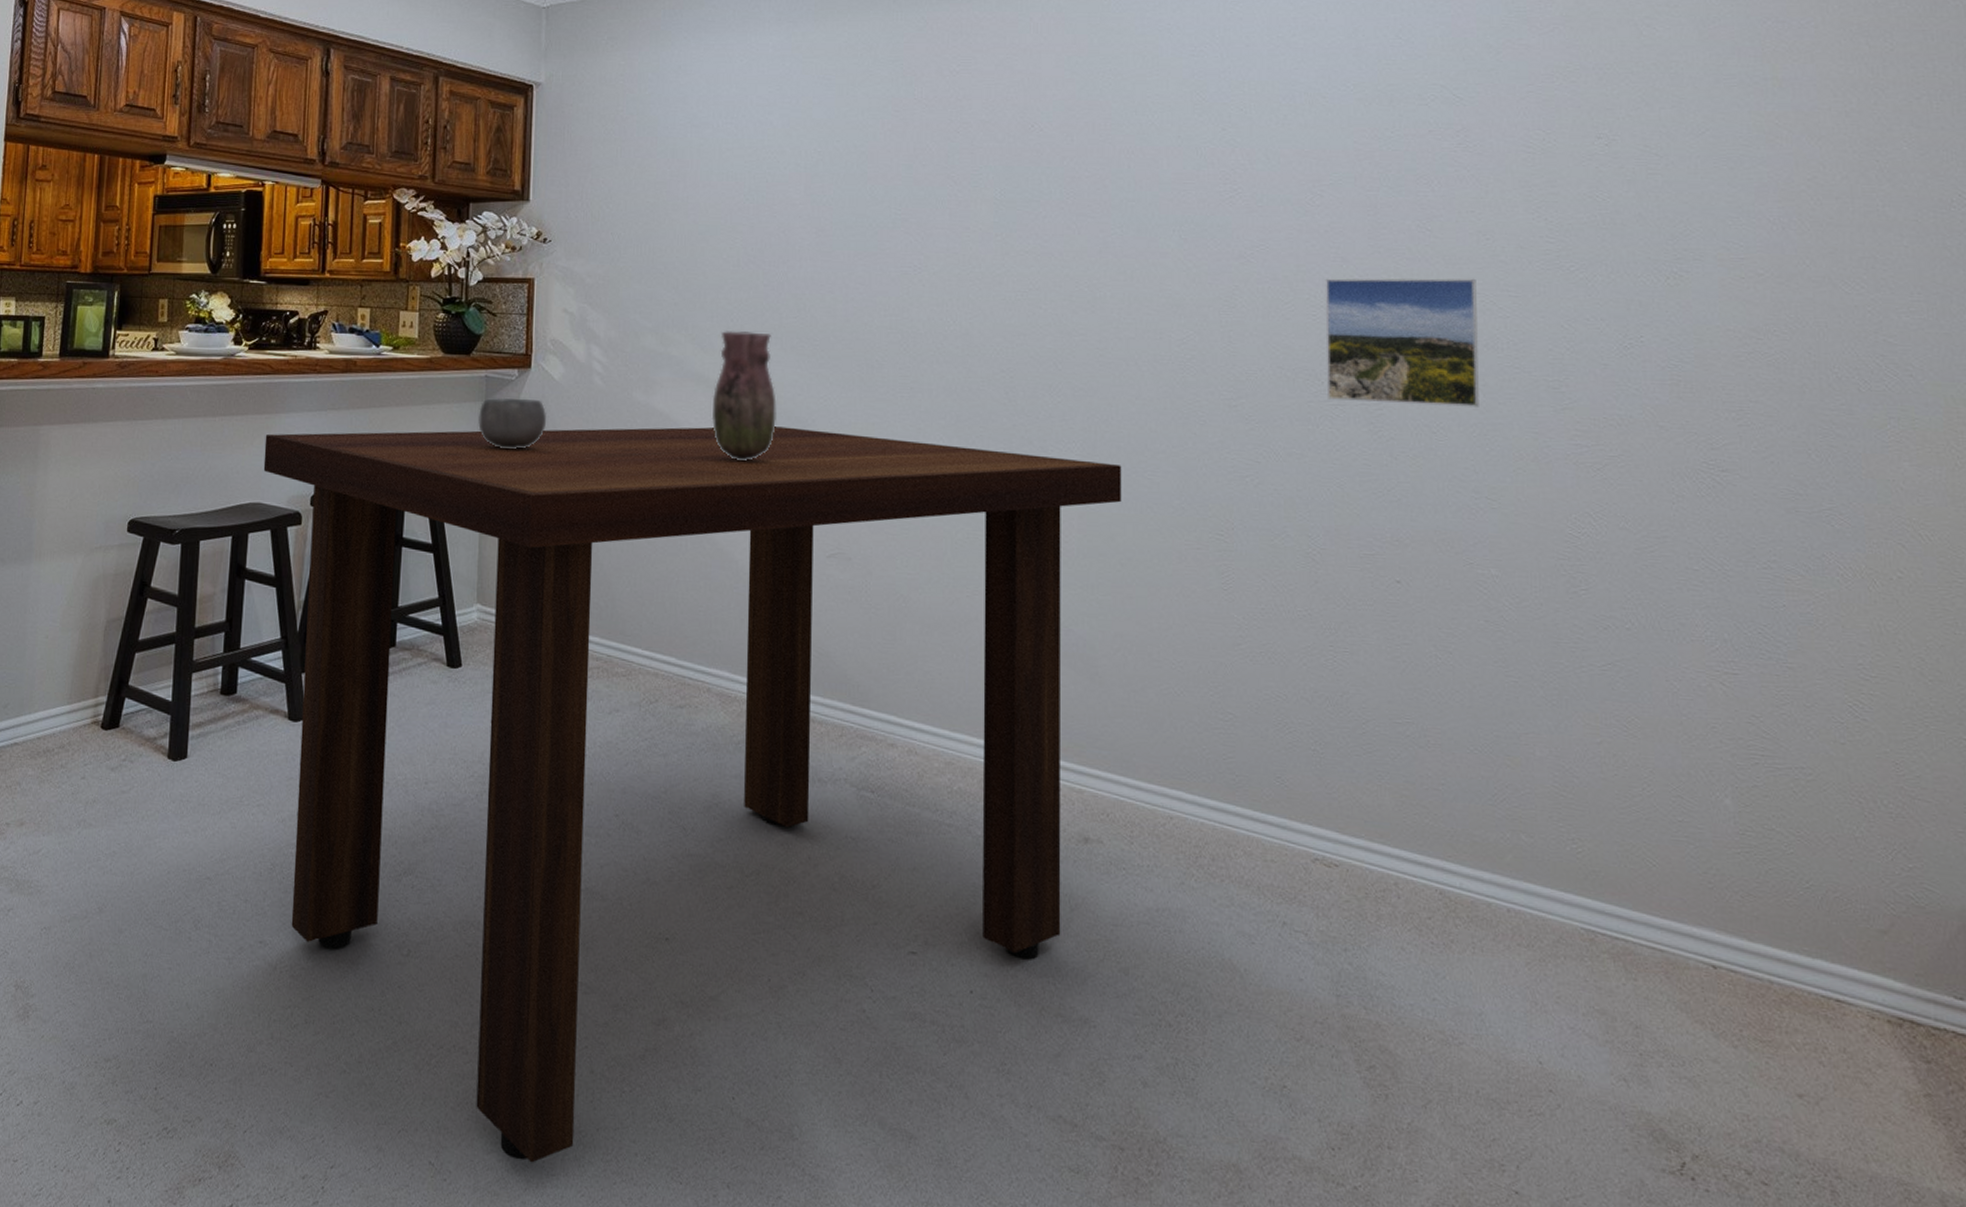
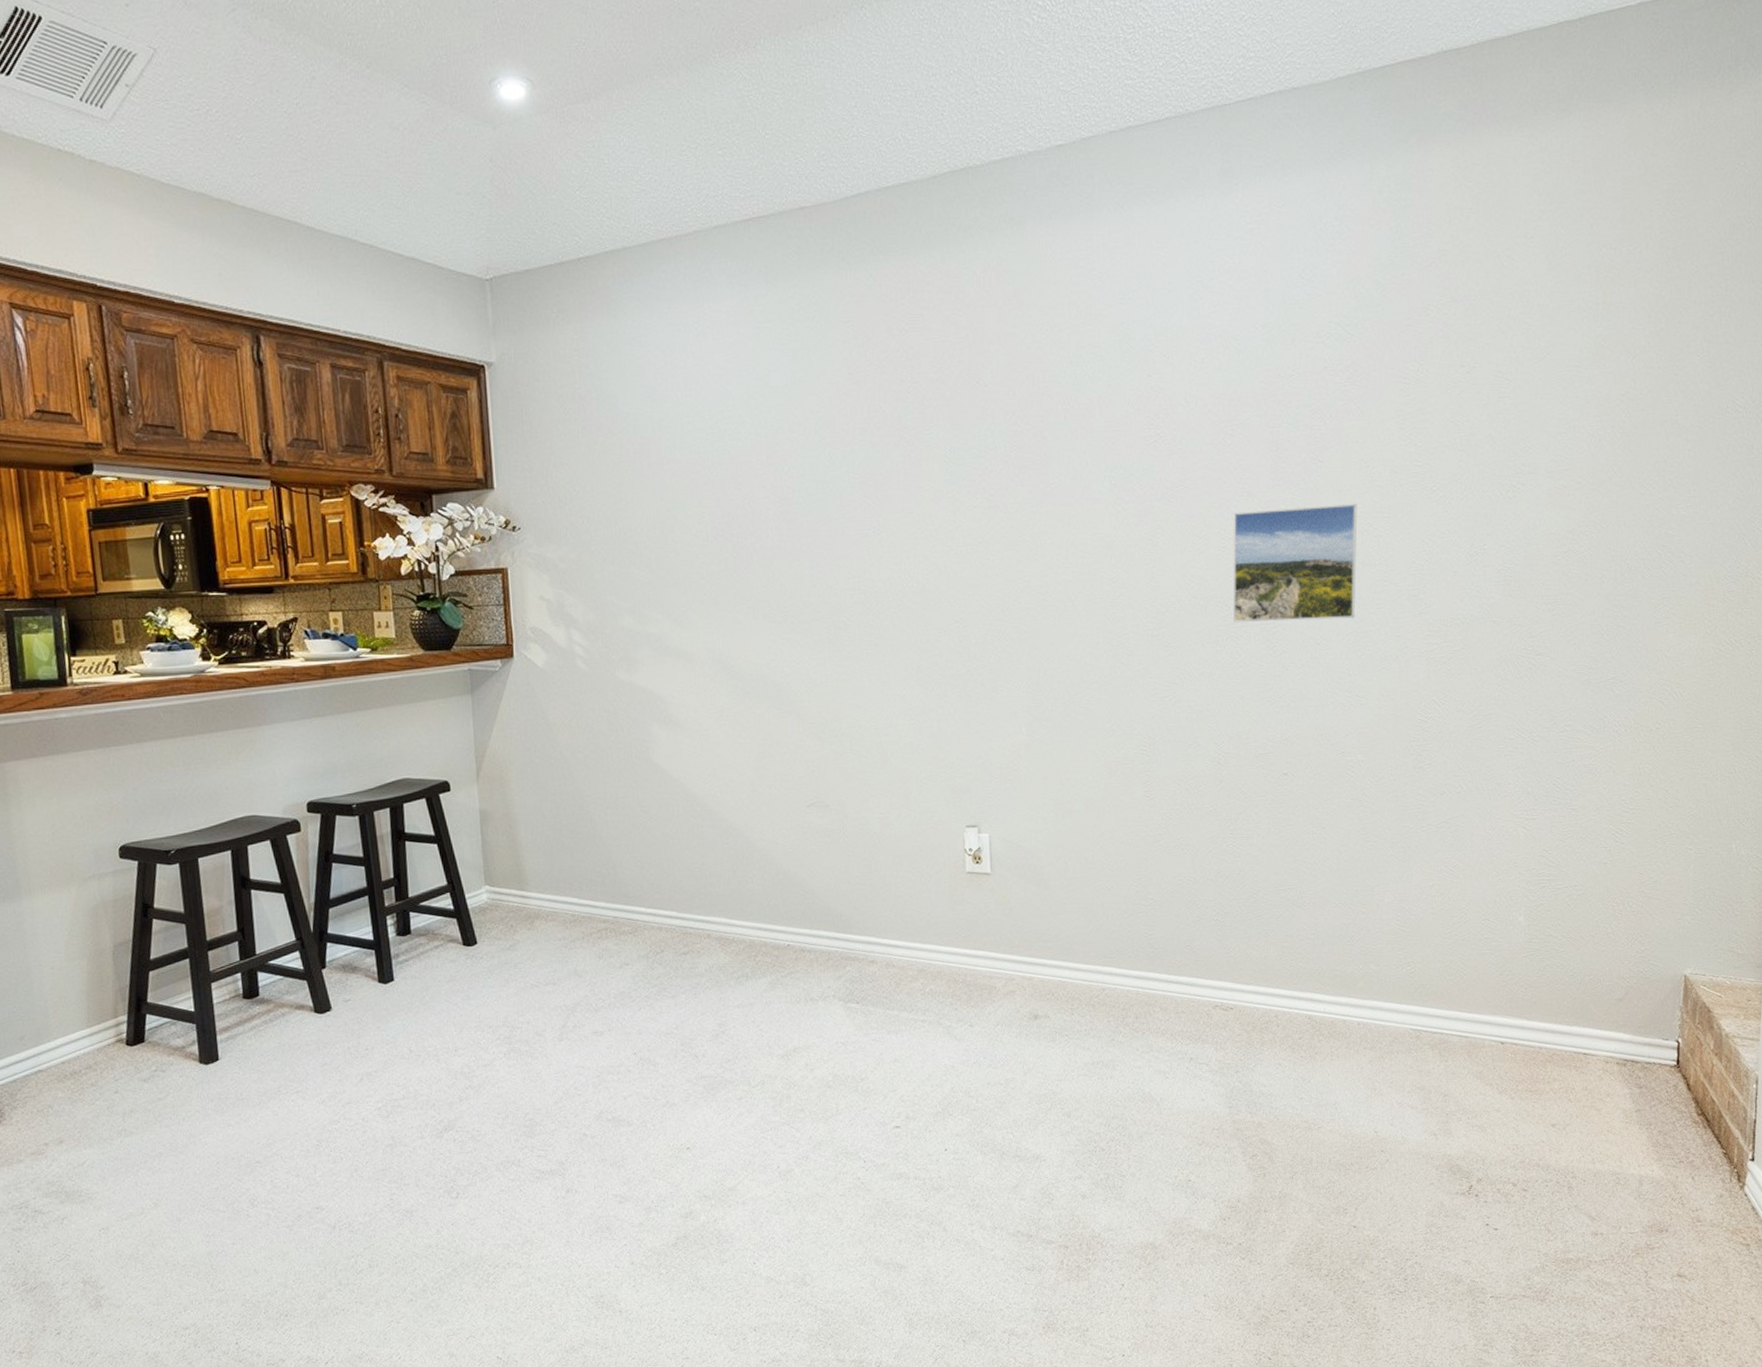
dining table: present [263,427,1122,1163] -> none [250,691,1062,1342]
bowl: present [478,398,546,449] -> none [466,687,534,738]
vase: present [711,331,776,462] -> none [693,604,753,728]

